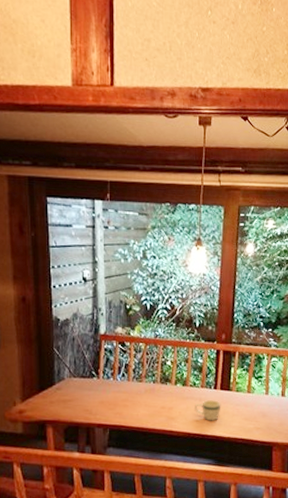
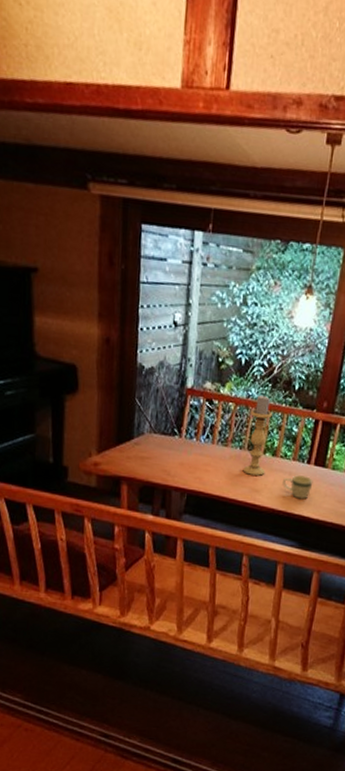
candle holder: none [158,333,179,405] -> present [243,395,273,476]

